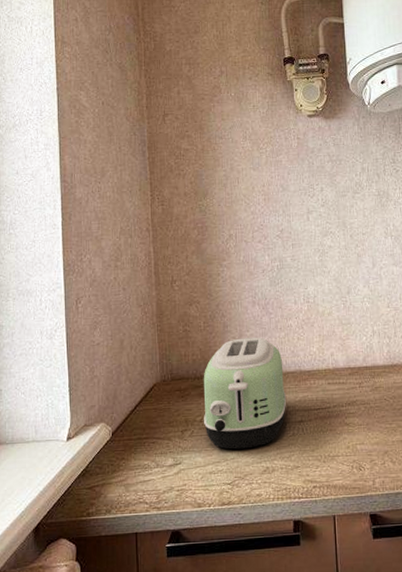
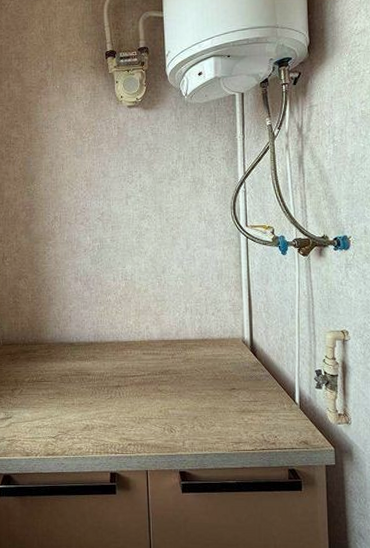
toaster: present [203,337,286,450] -> none [31,310,105,408]

